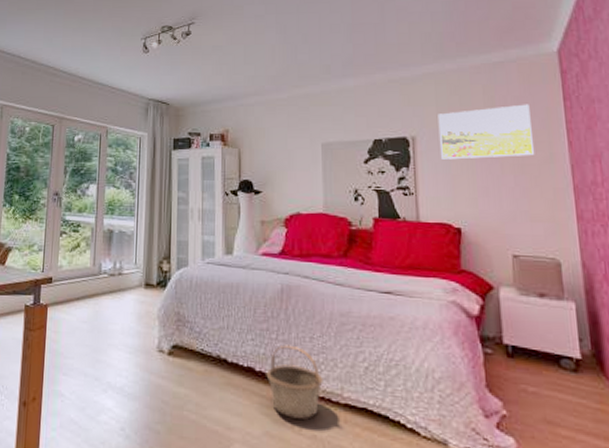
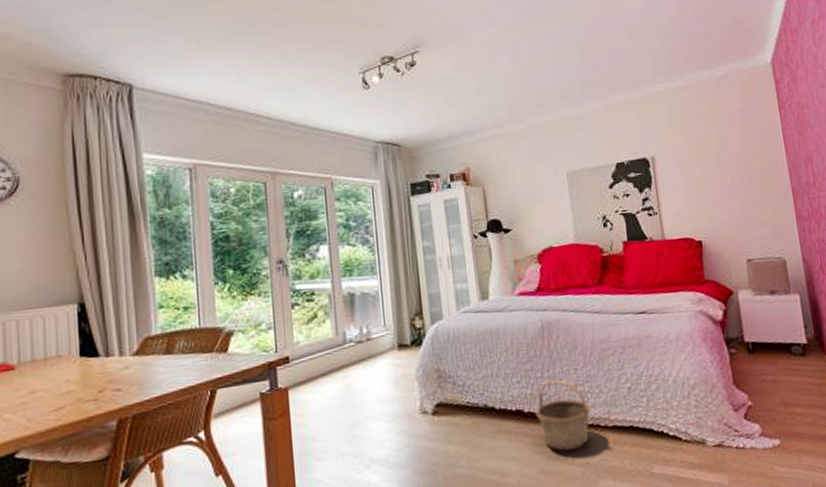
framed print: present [438,104,535,160] -> none [673,115,759,176]

